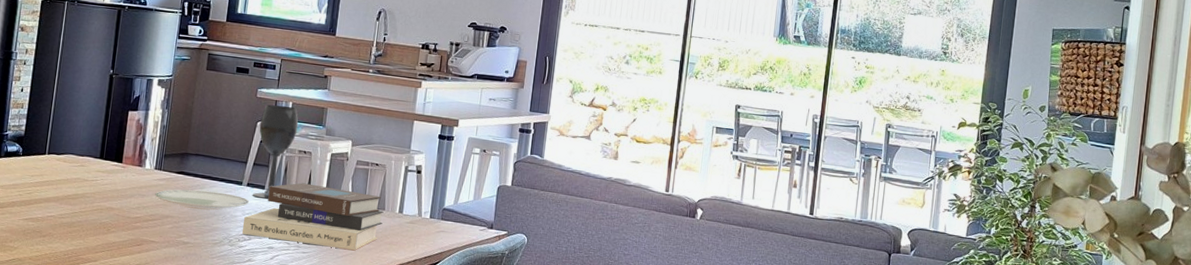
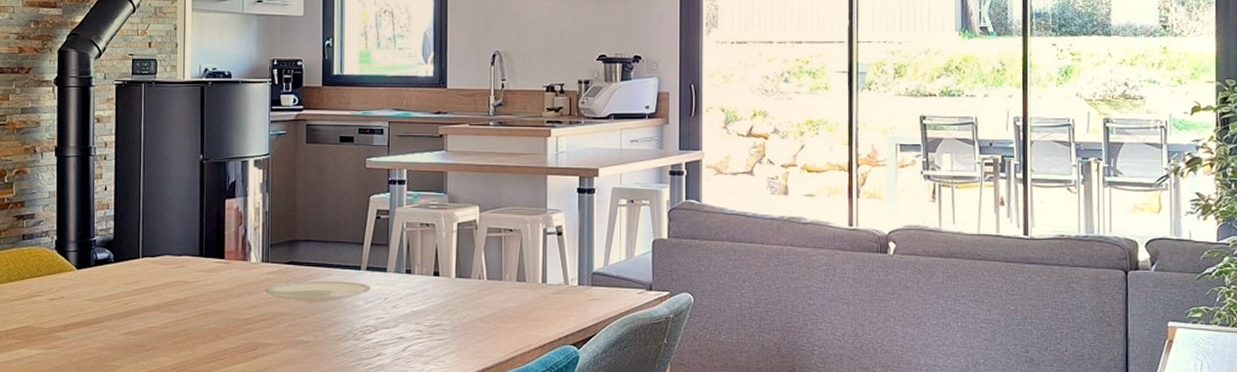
books: present [242,183,384,251] -> none [368,260,525,332]
wine glass: present [253,105,299,199] -> none [373,174,416,282]

